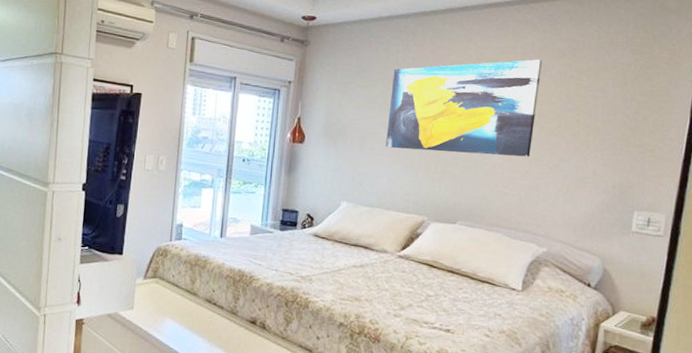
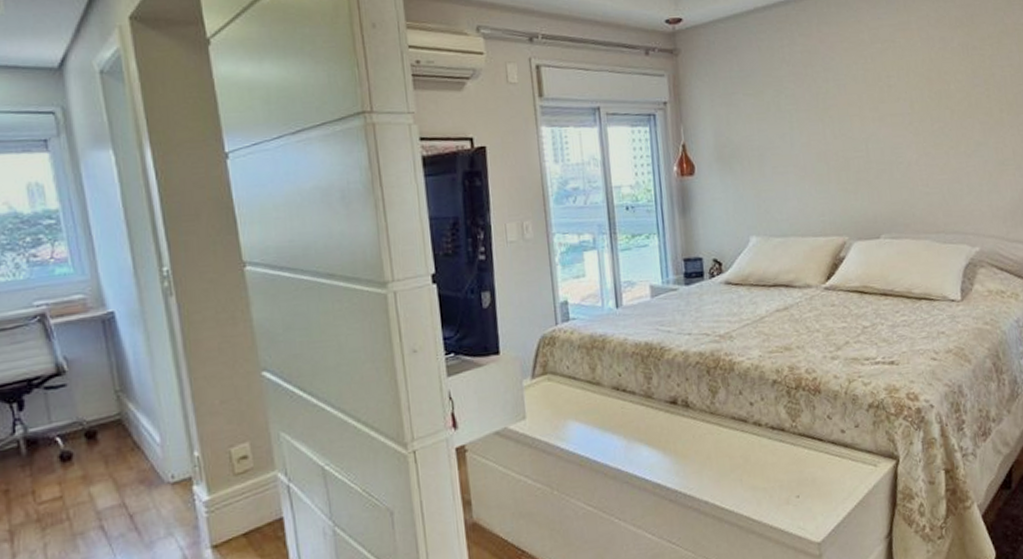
wall art: present [386,59,543,157] -> none [782,33,946,164]

